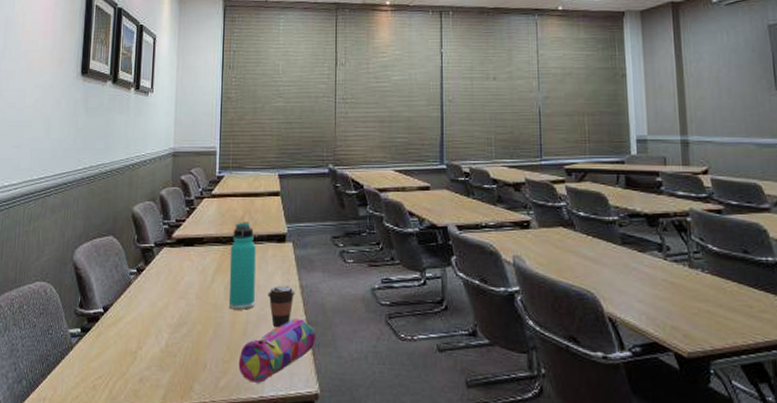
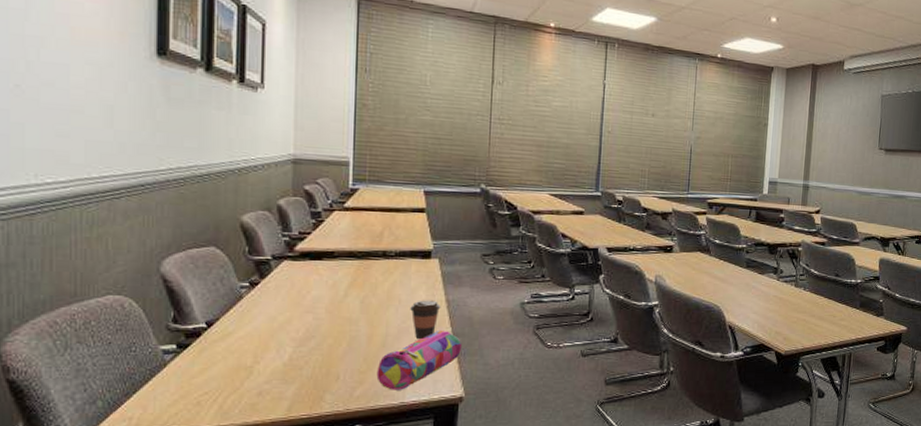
thermos bottle: present [228,222,256,310] -> none [365,237,397,323]

